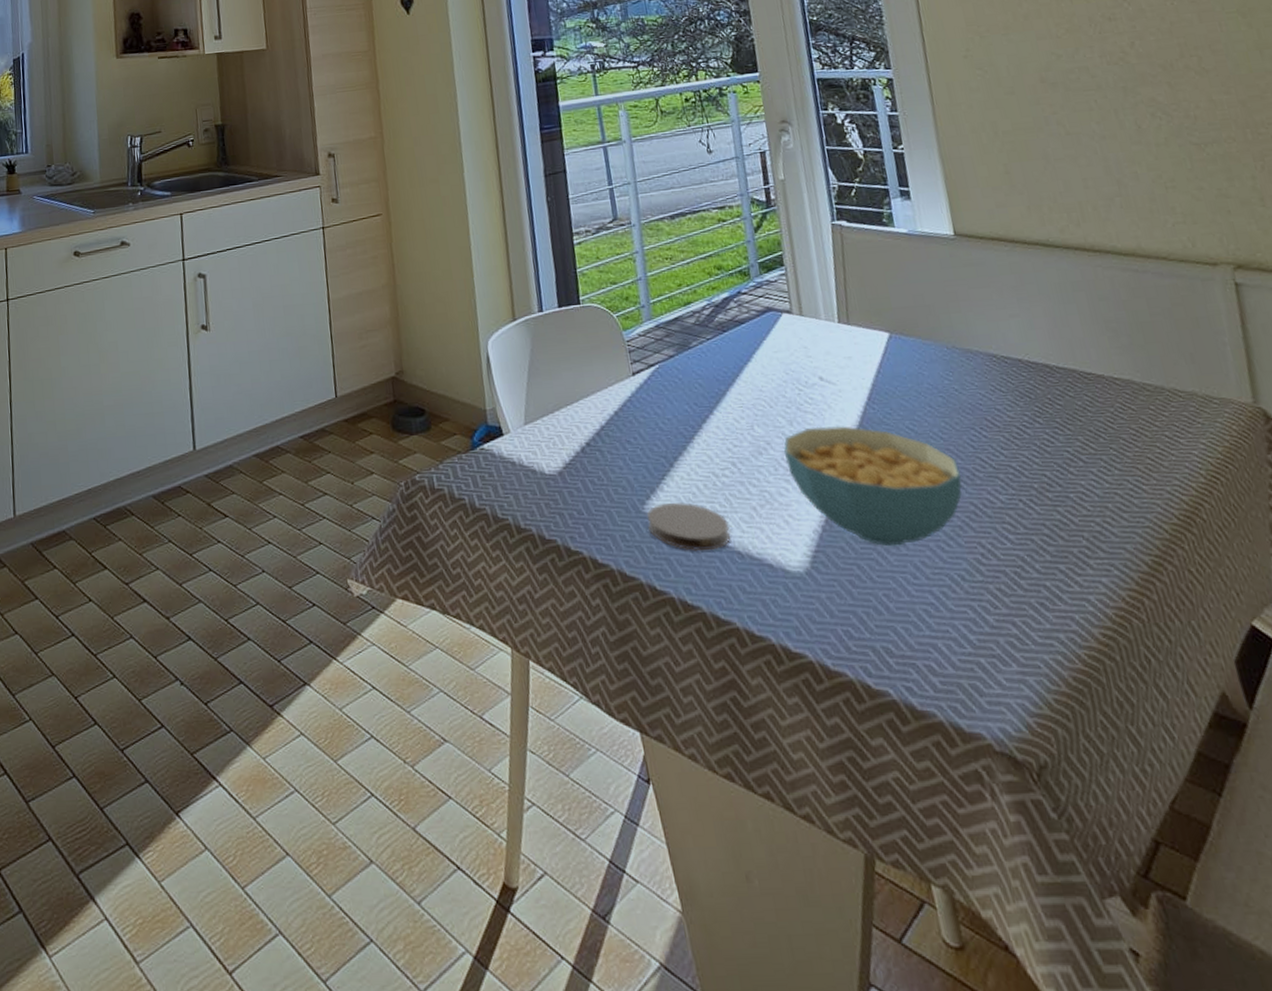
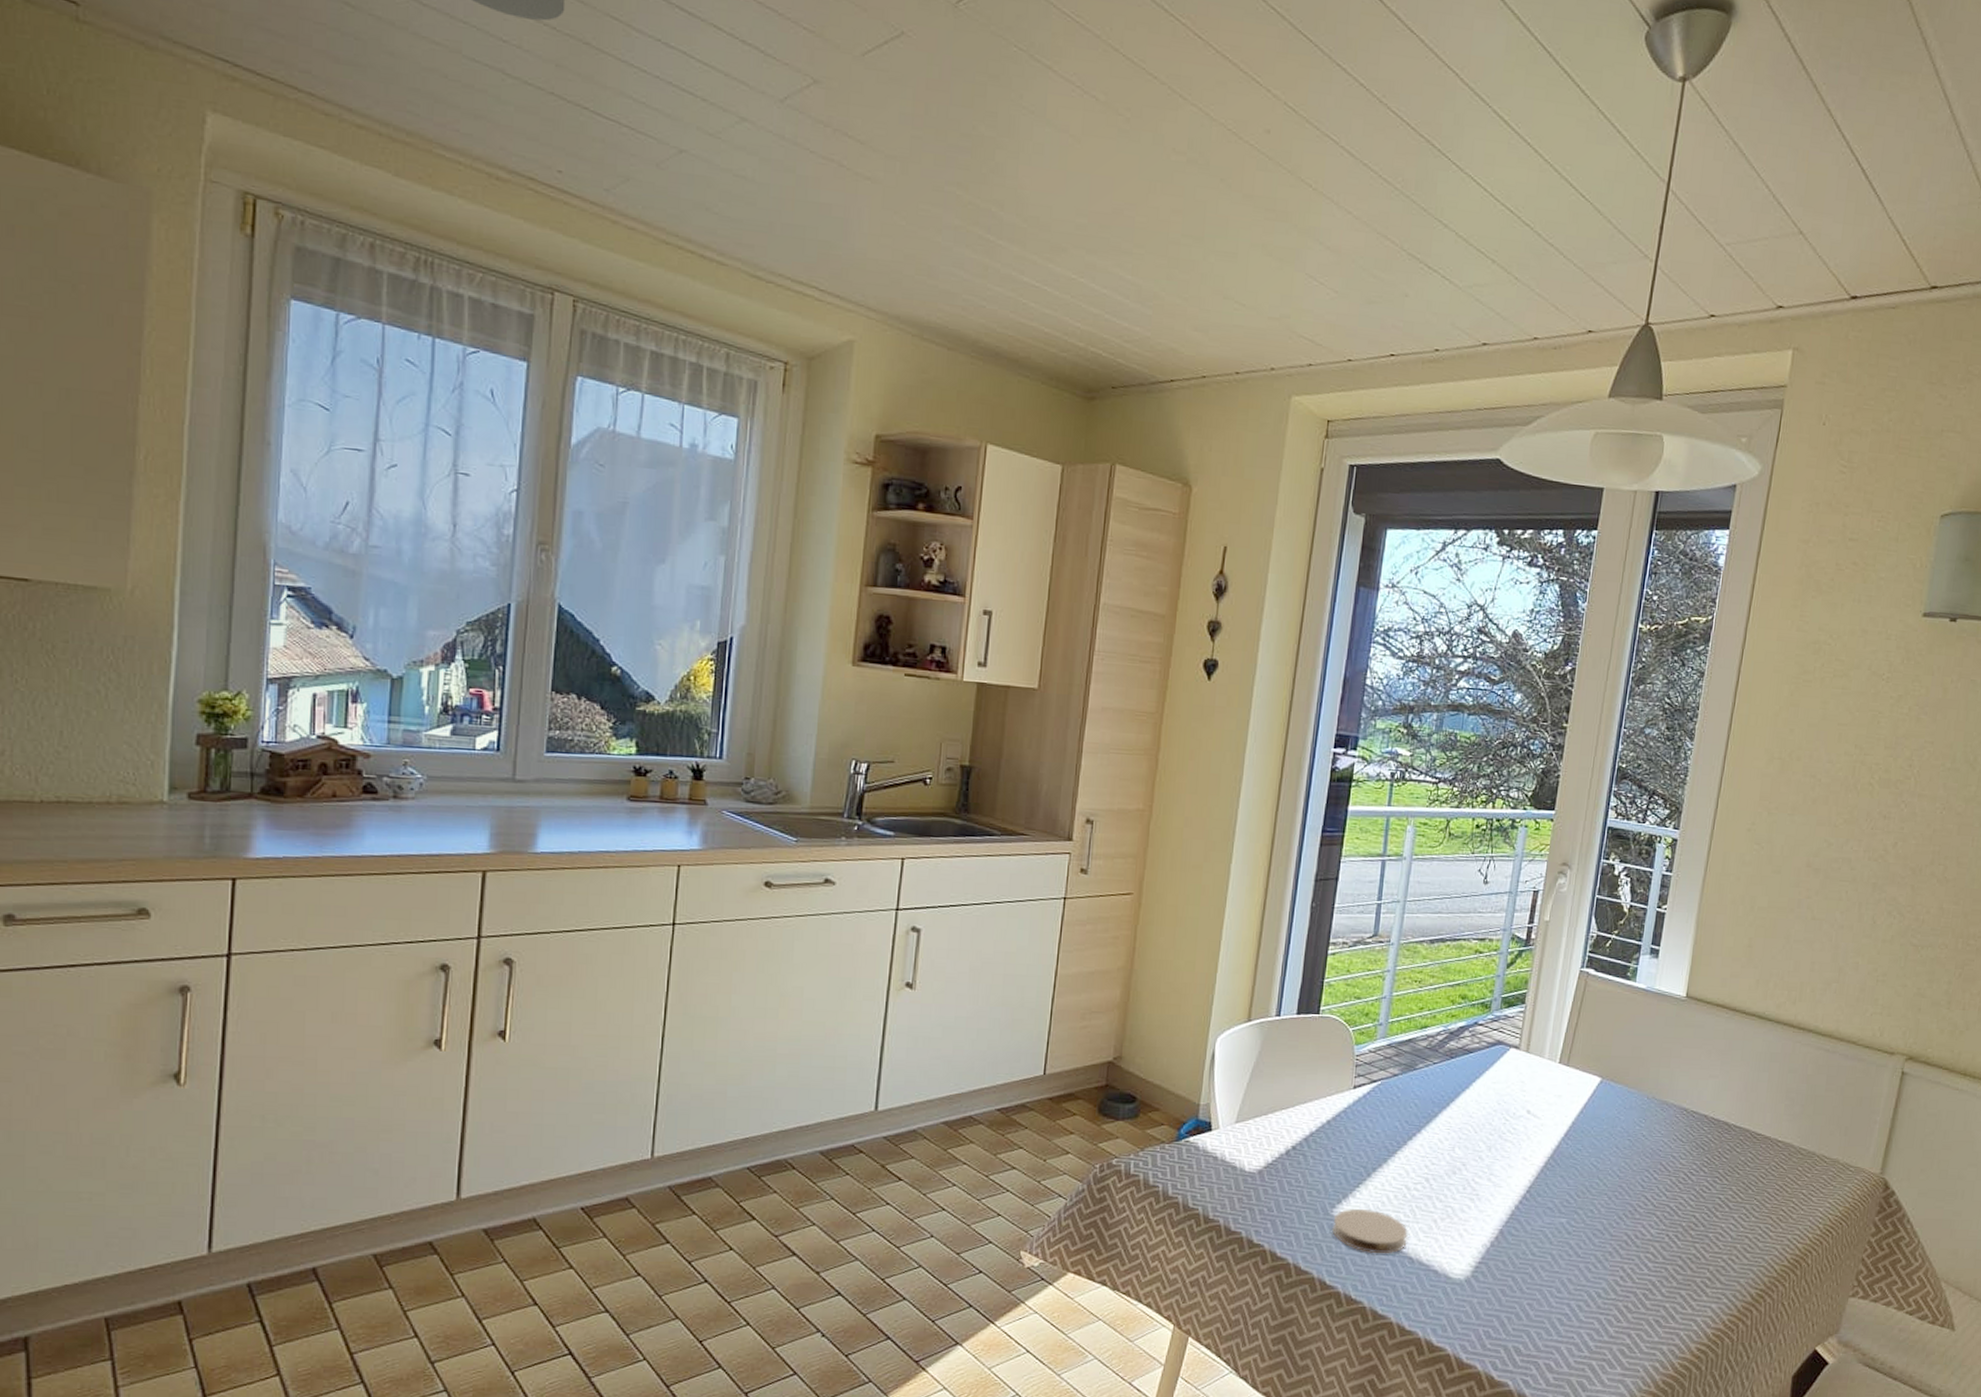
cereal bowl: present [784,426,963,547] -> none [1475,1154,1625,1264]

